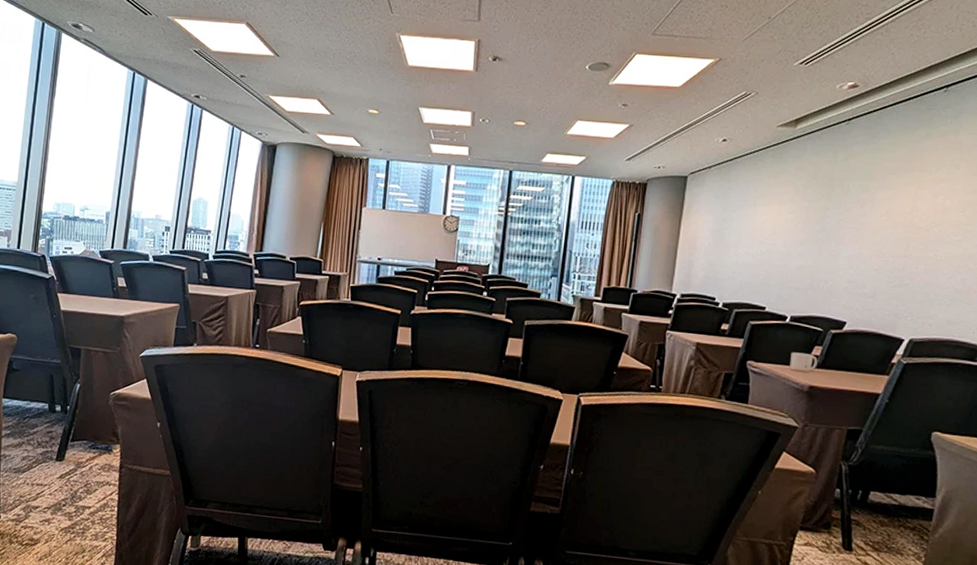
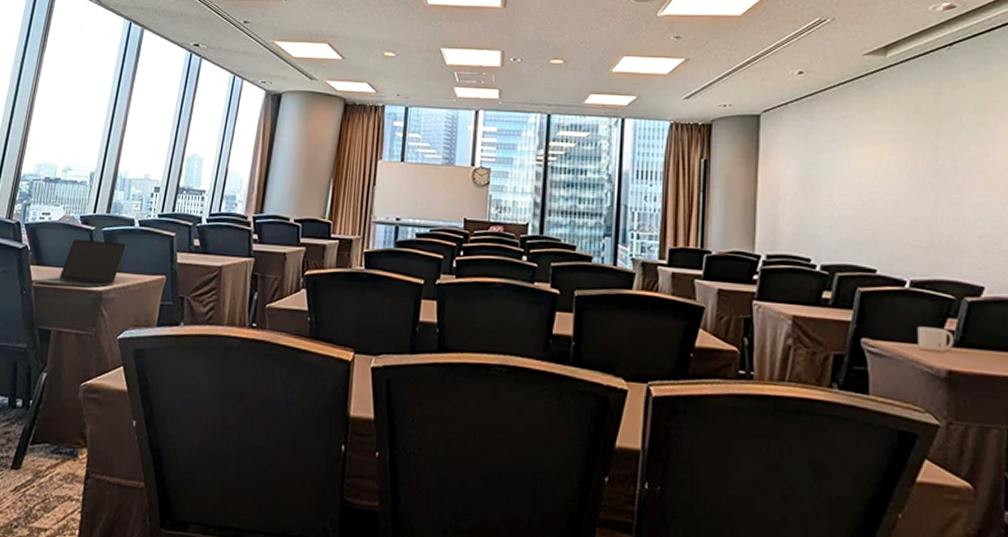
laptop: none [58,271,143,314] -> present [30,239,126,289]

